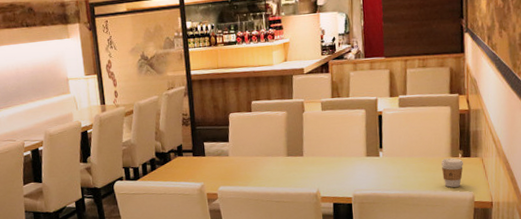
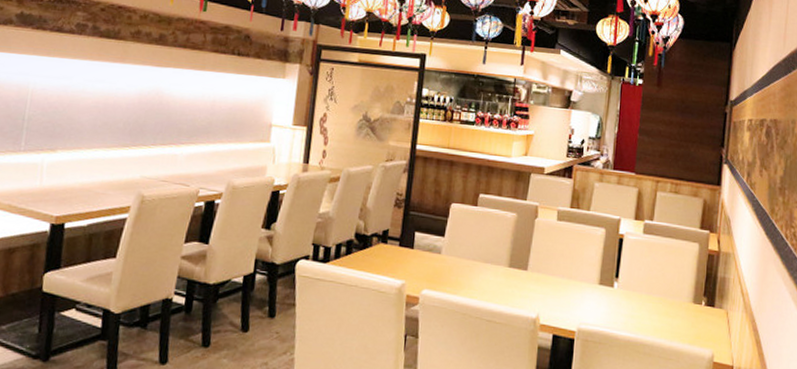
coffee cup: present [441,158,463,188] -> none [681,303,706,341]

